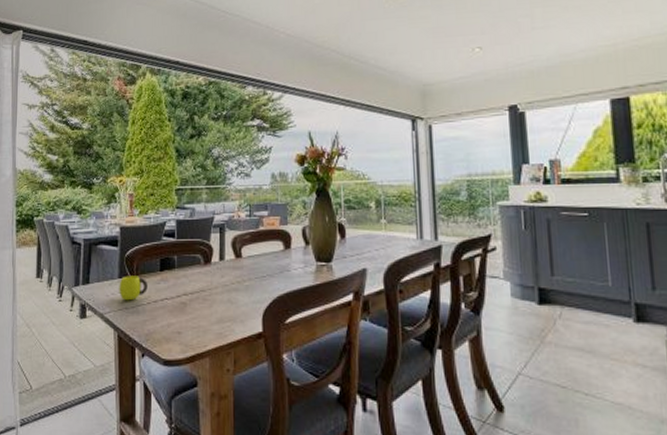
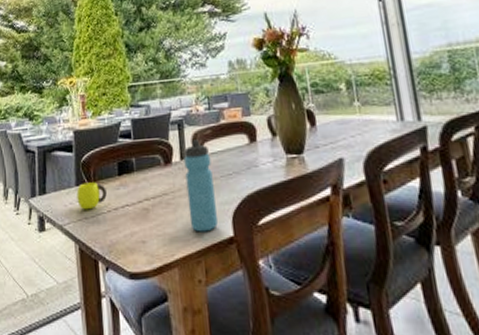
water bottle: none [223,243,250,327] -> present [184,139,219,232]

